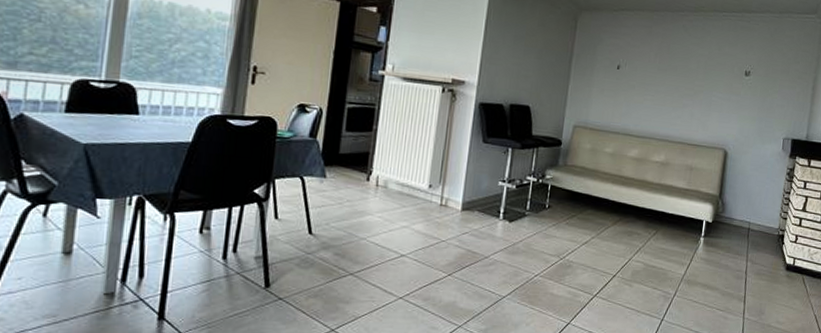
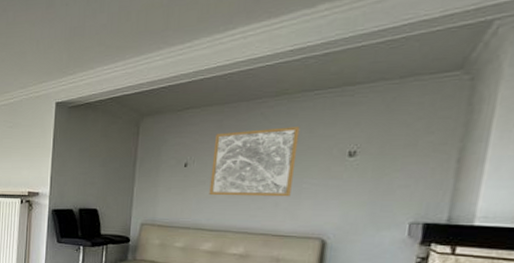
wall art: none [638,39,712,108] -> present [209,127,300,197]

